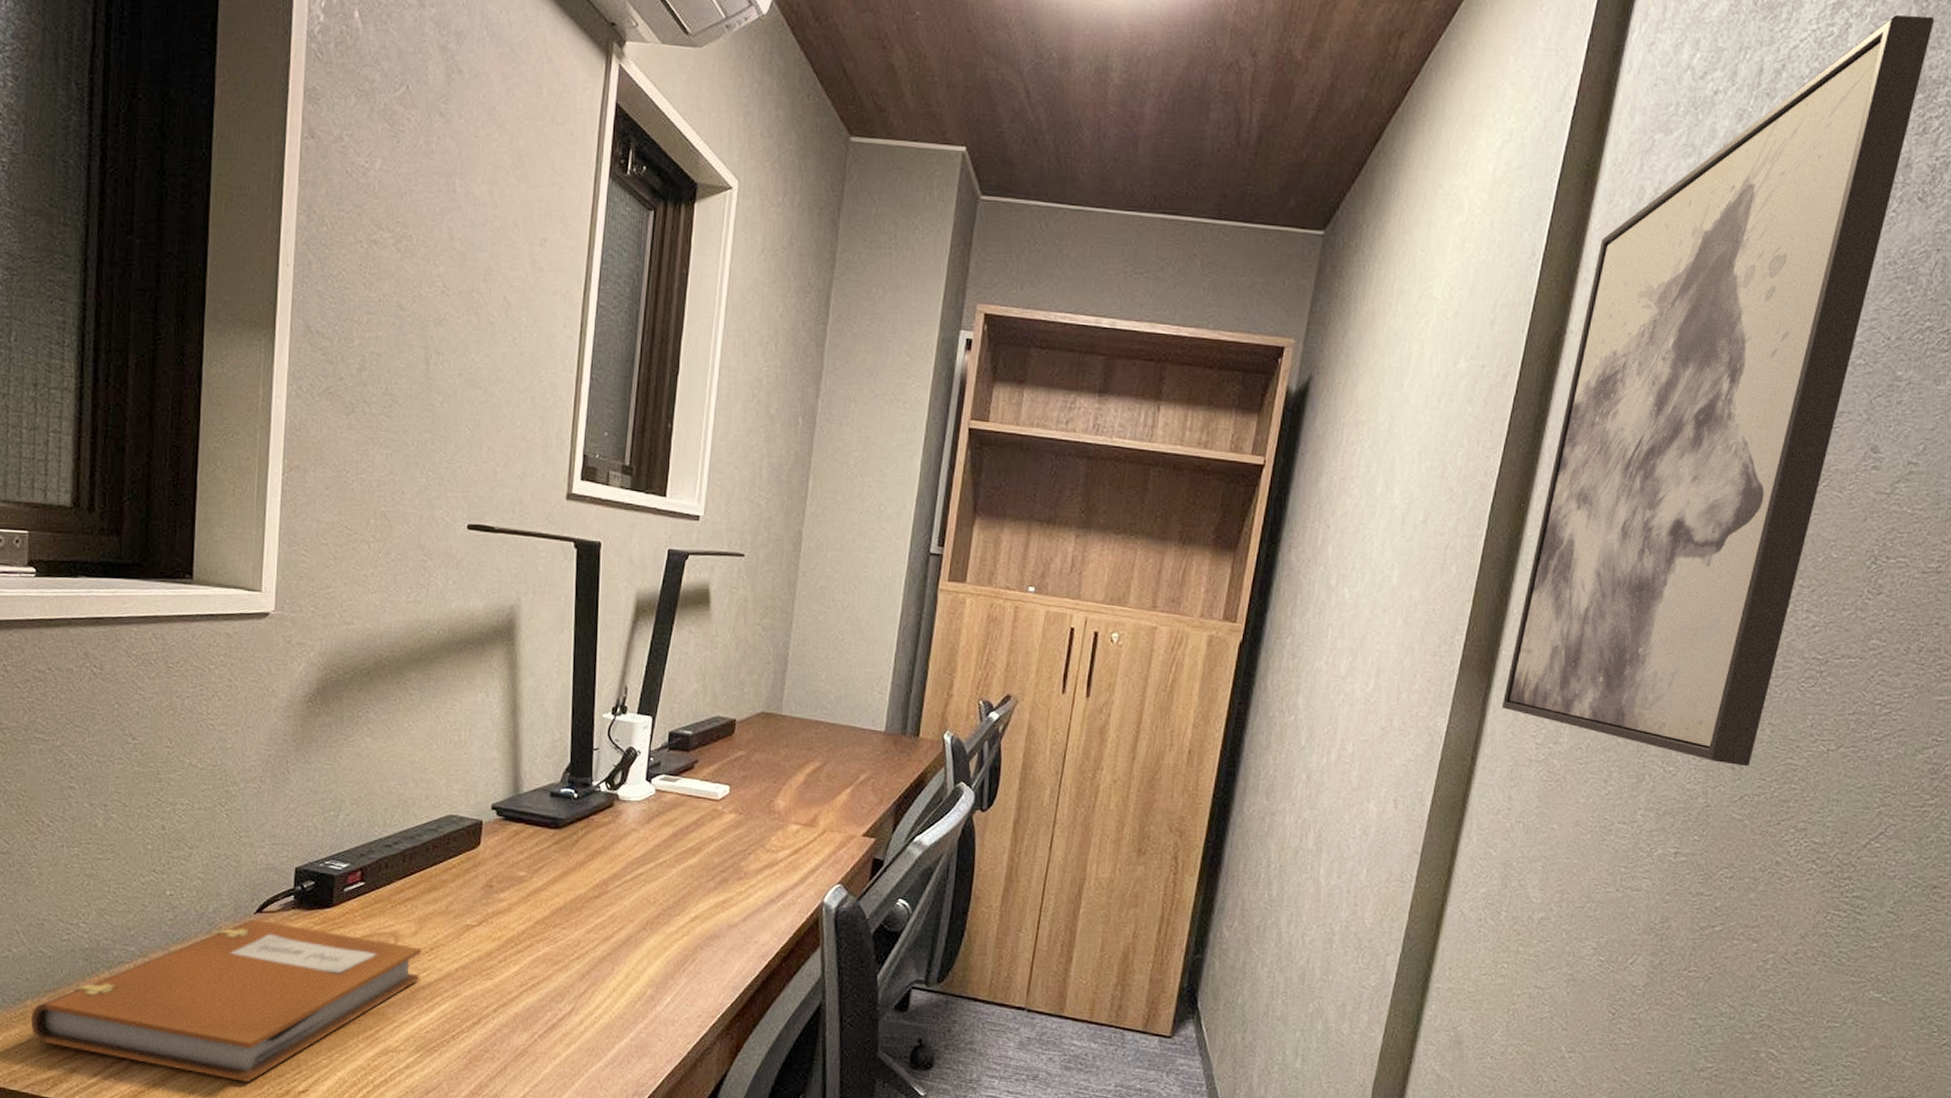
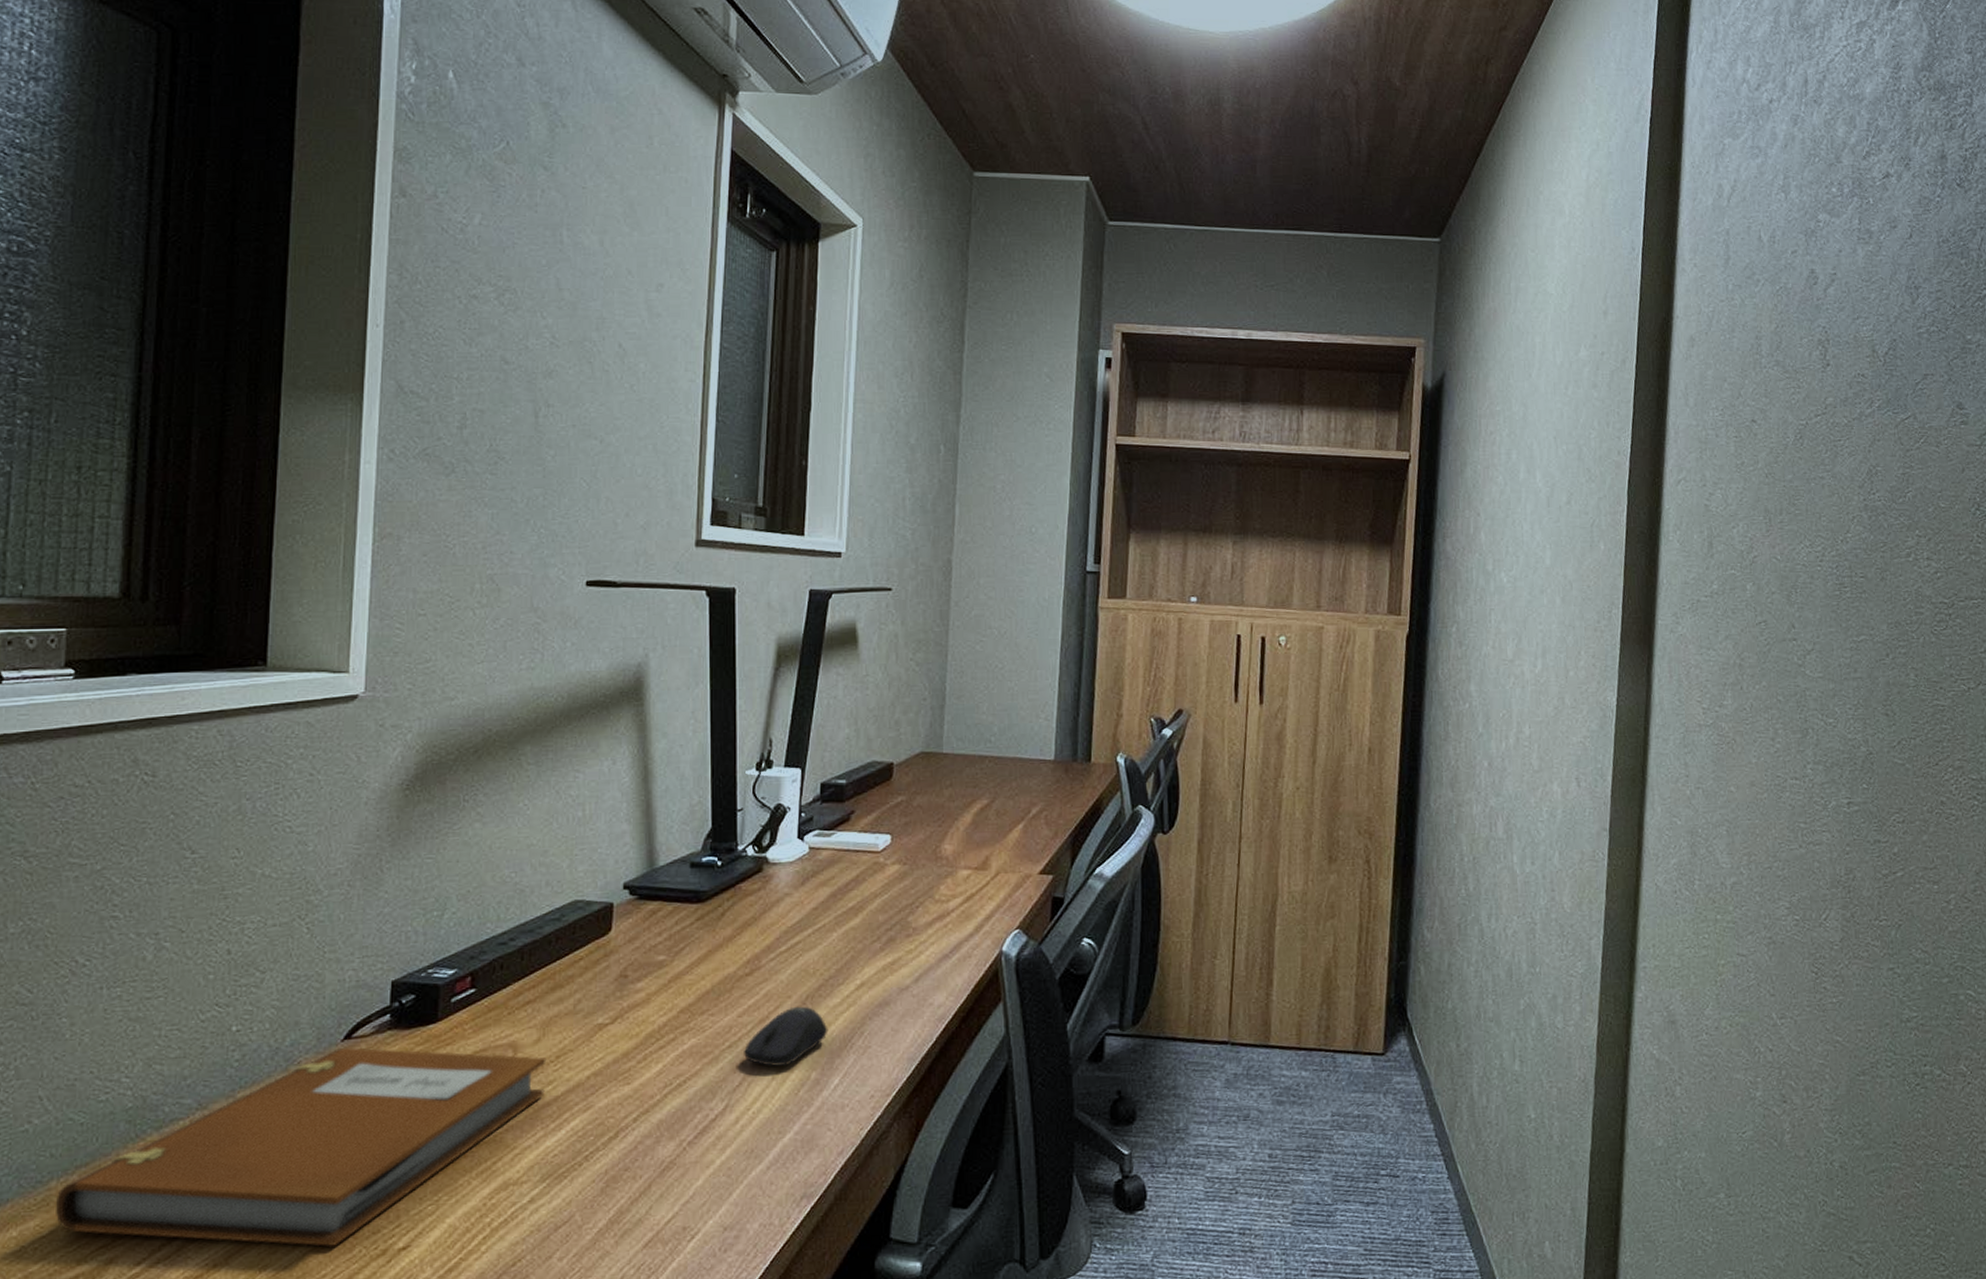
computer mouse: none [590,930,664,980] -> present [744,1006,828,1066]
wall art: present [1501,15,1935,767] -> none [1665,31,1943,712]

